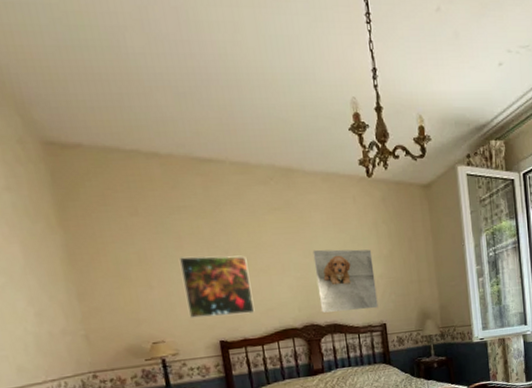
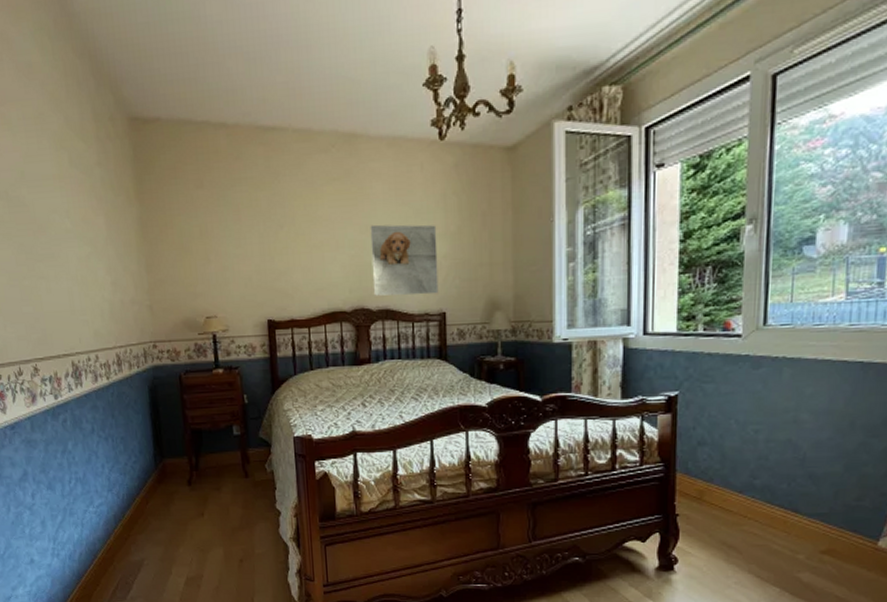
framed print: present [178,255,255,318] -> none [236,230,305,295]

